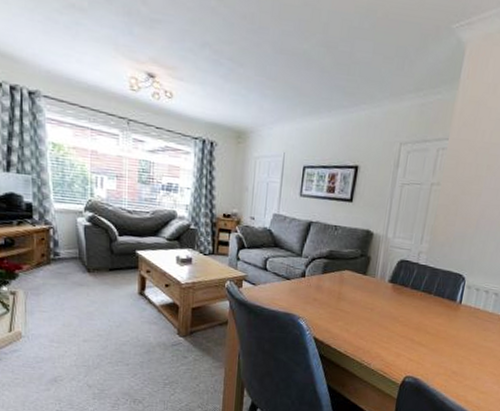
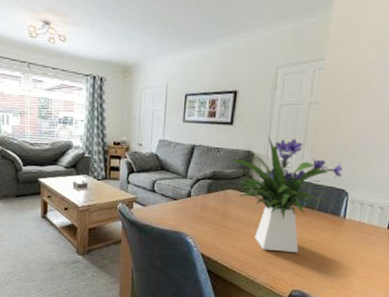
flower arrangement: none [346,215,461,338] -> present [229,135,343,253]

